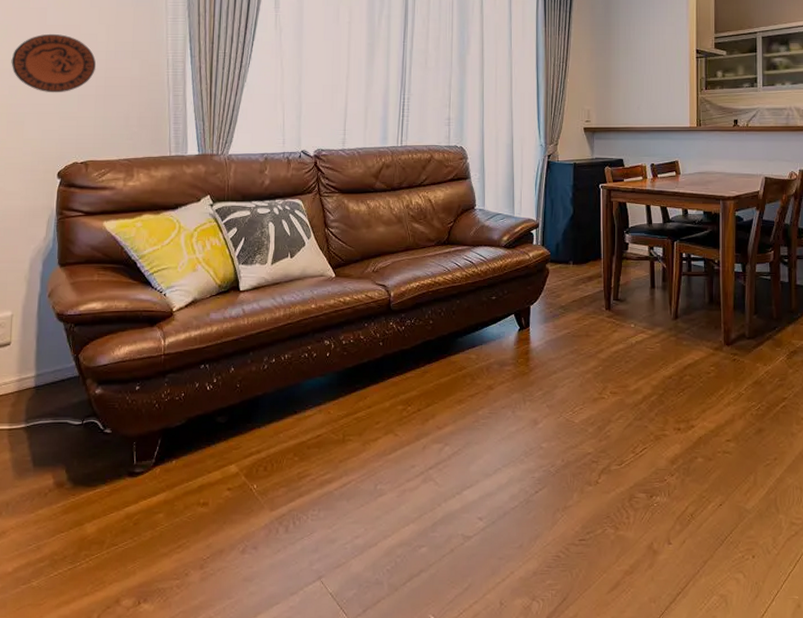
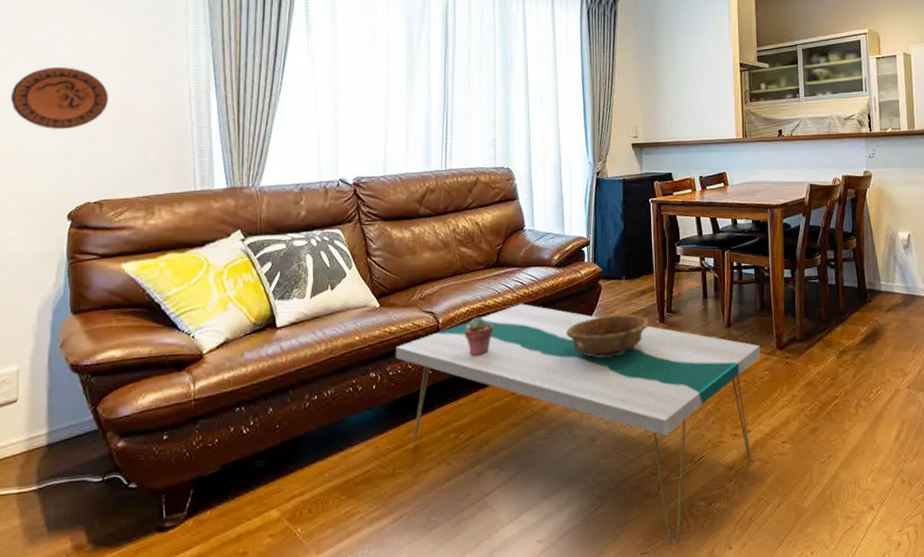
coffee table: none [348,282,707,535] -> present [395,303,760,546]
potted succulent: none [414,293,443,331] -> present [464,317,494,357]
decorative bowl: none [513,298,596,342] -> present [566,313,650,358]

